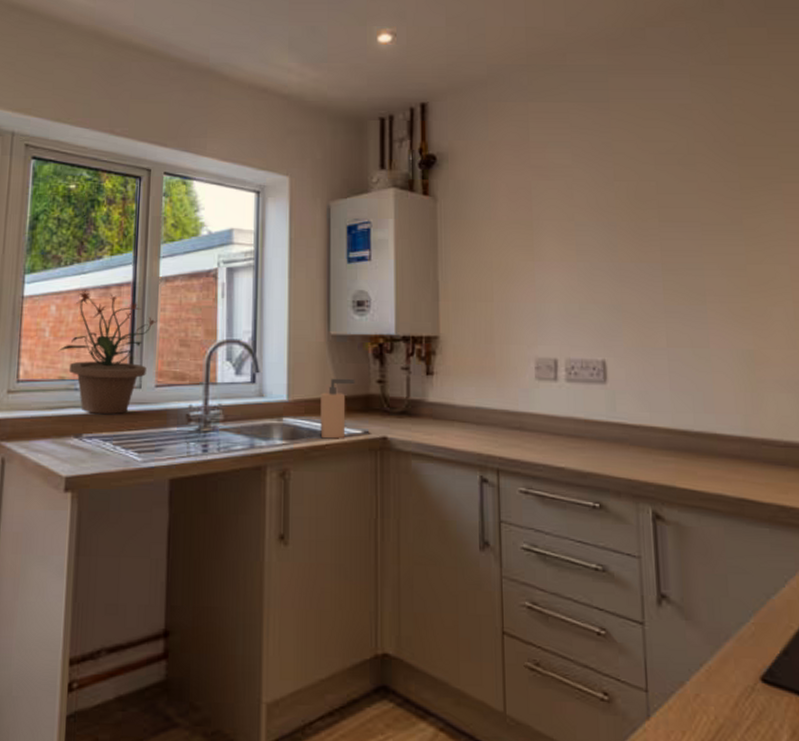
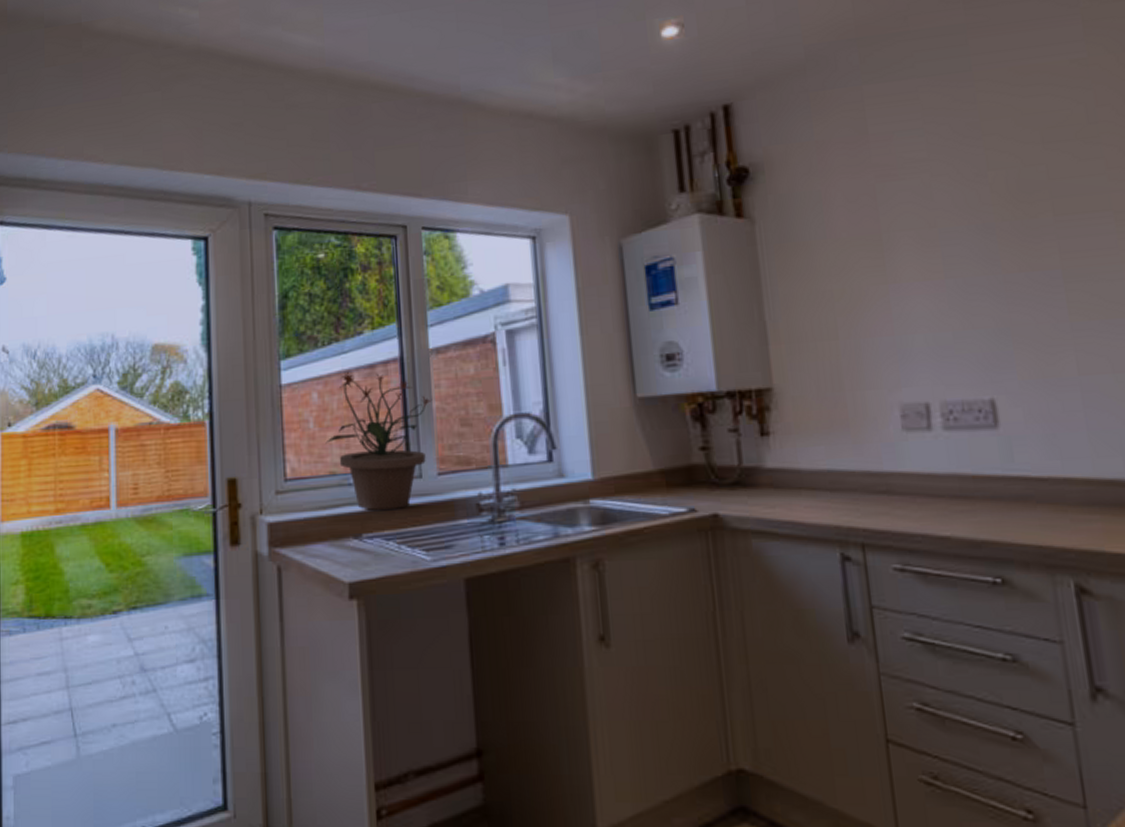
soap dispenser: present [320,378,355,439] -> none [632,447,673,521]

